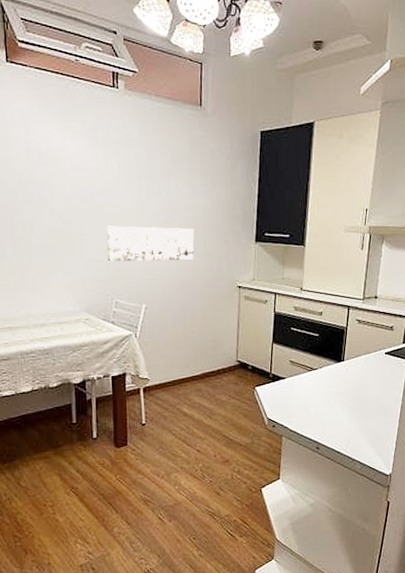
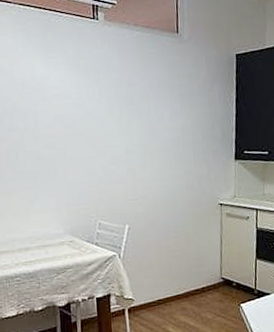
wall art: present [107,225,194,262] -> none [89,148,175,185]

